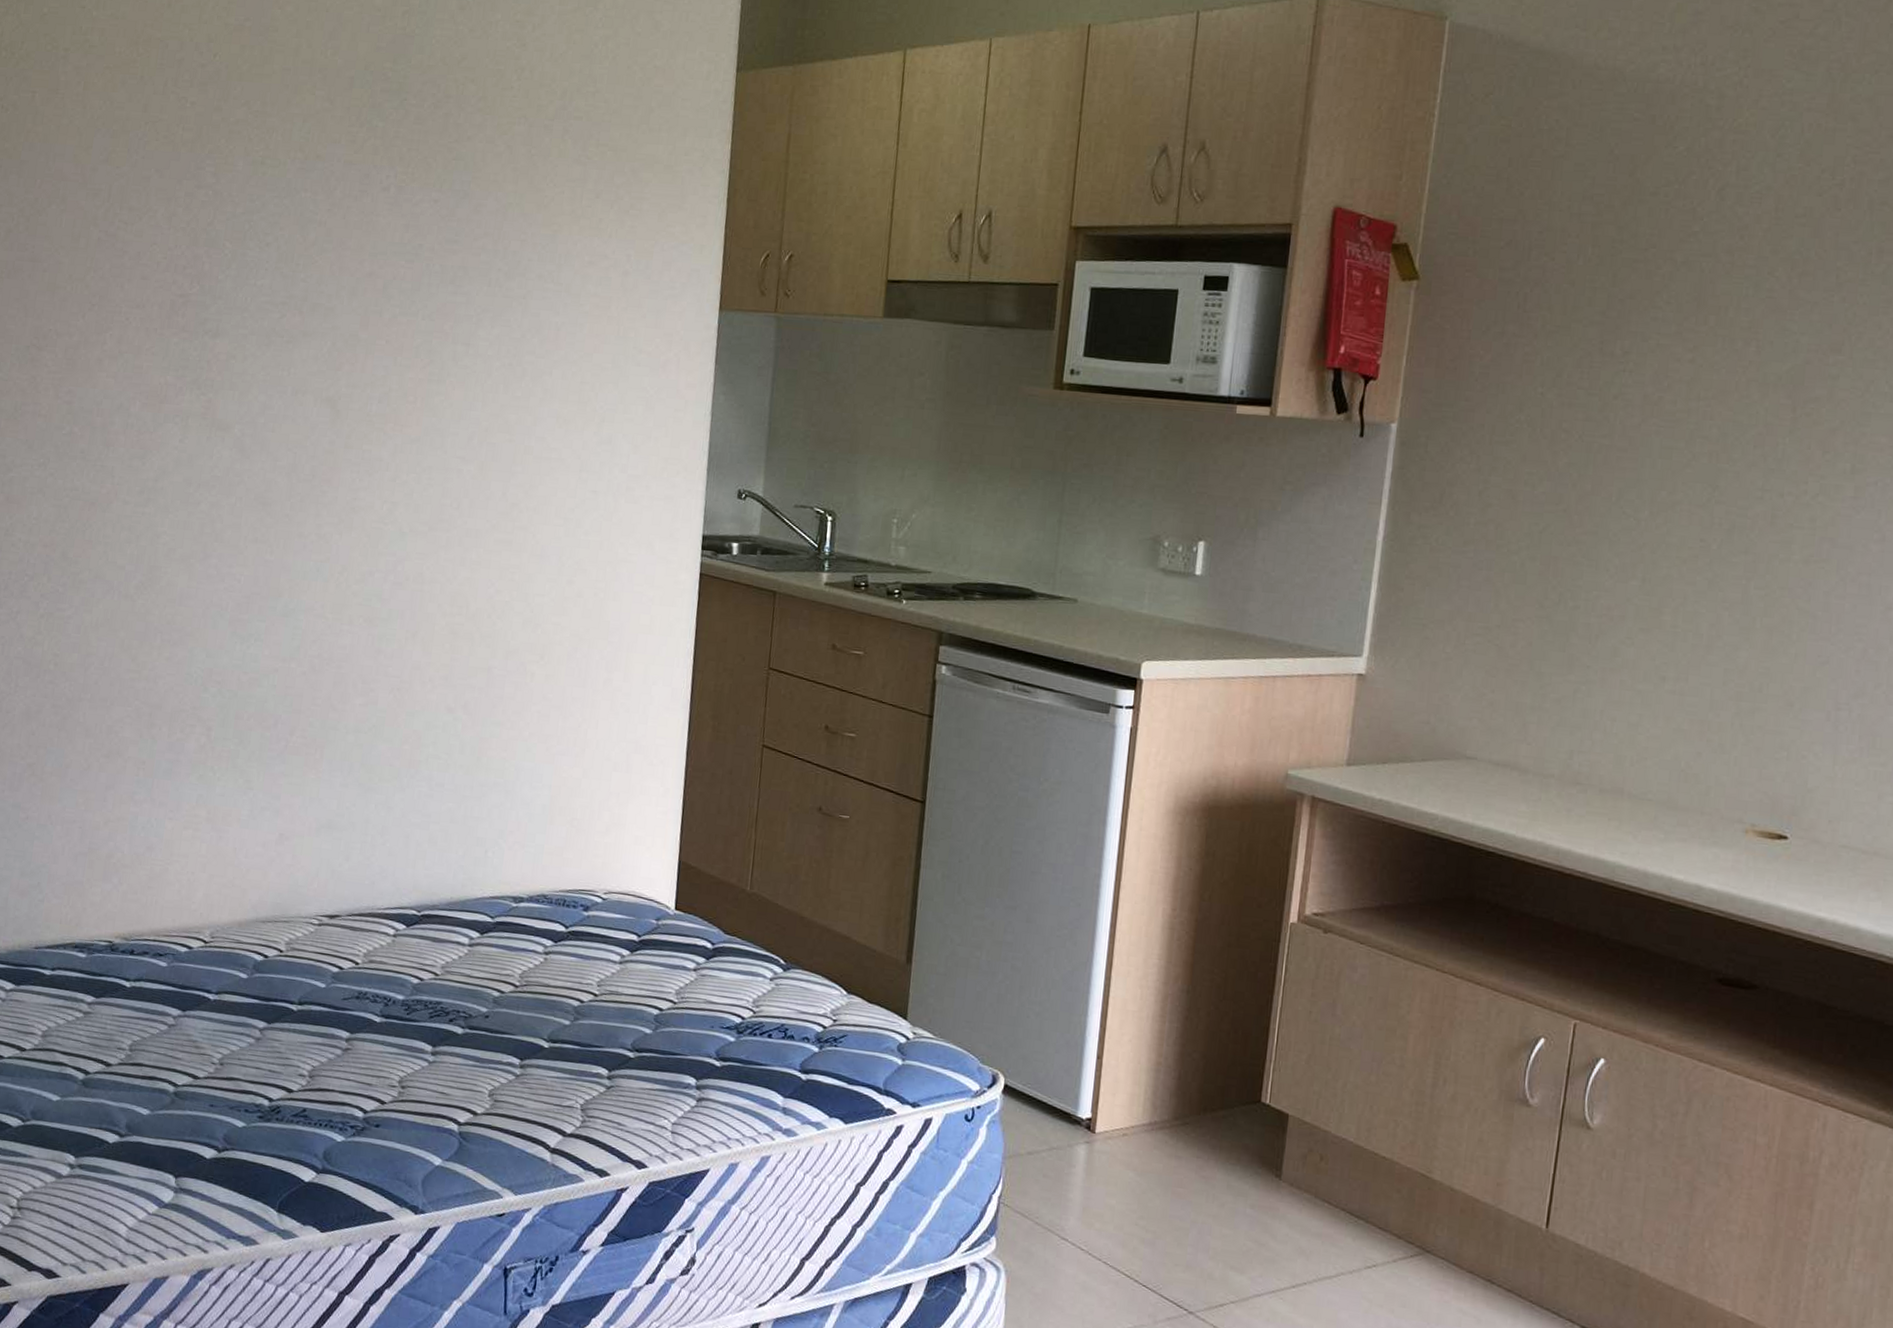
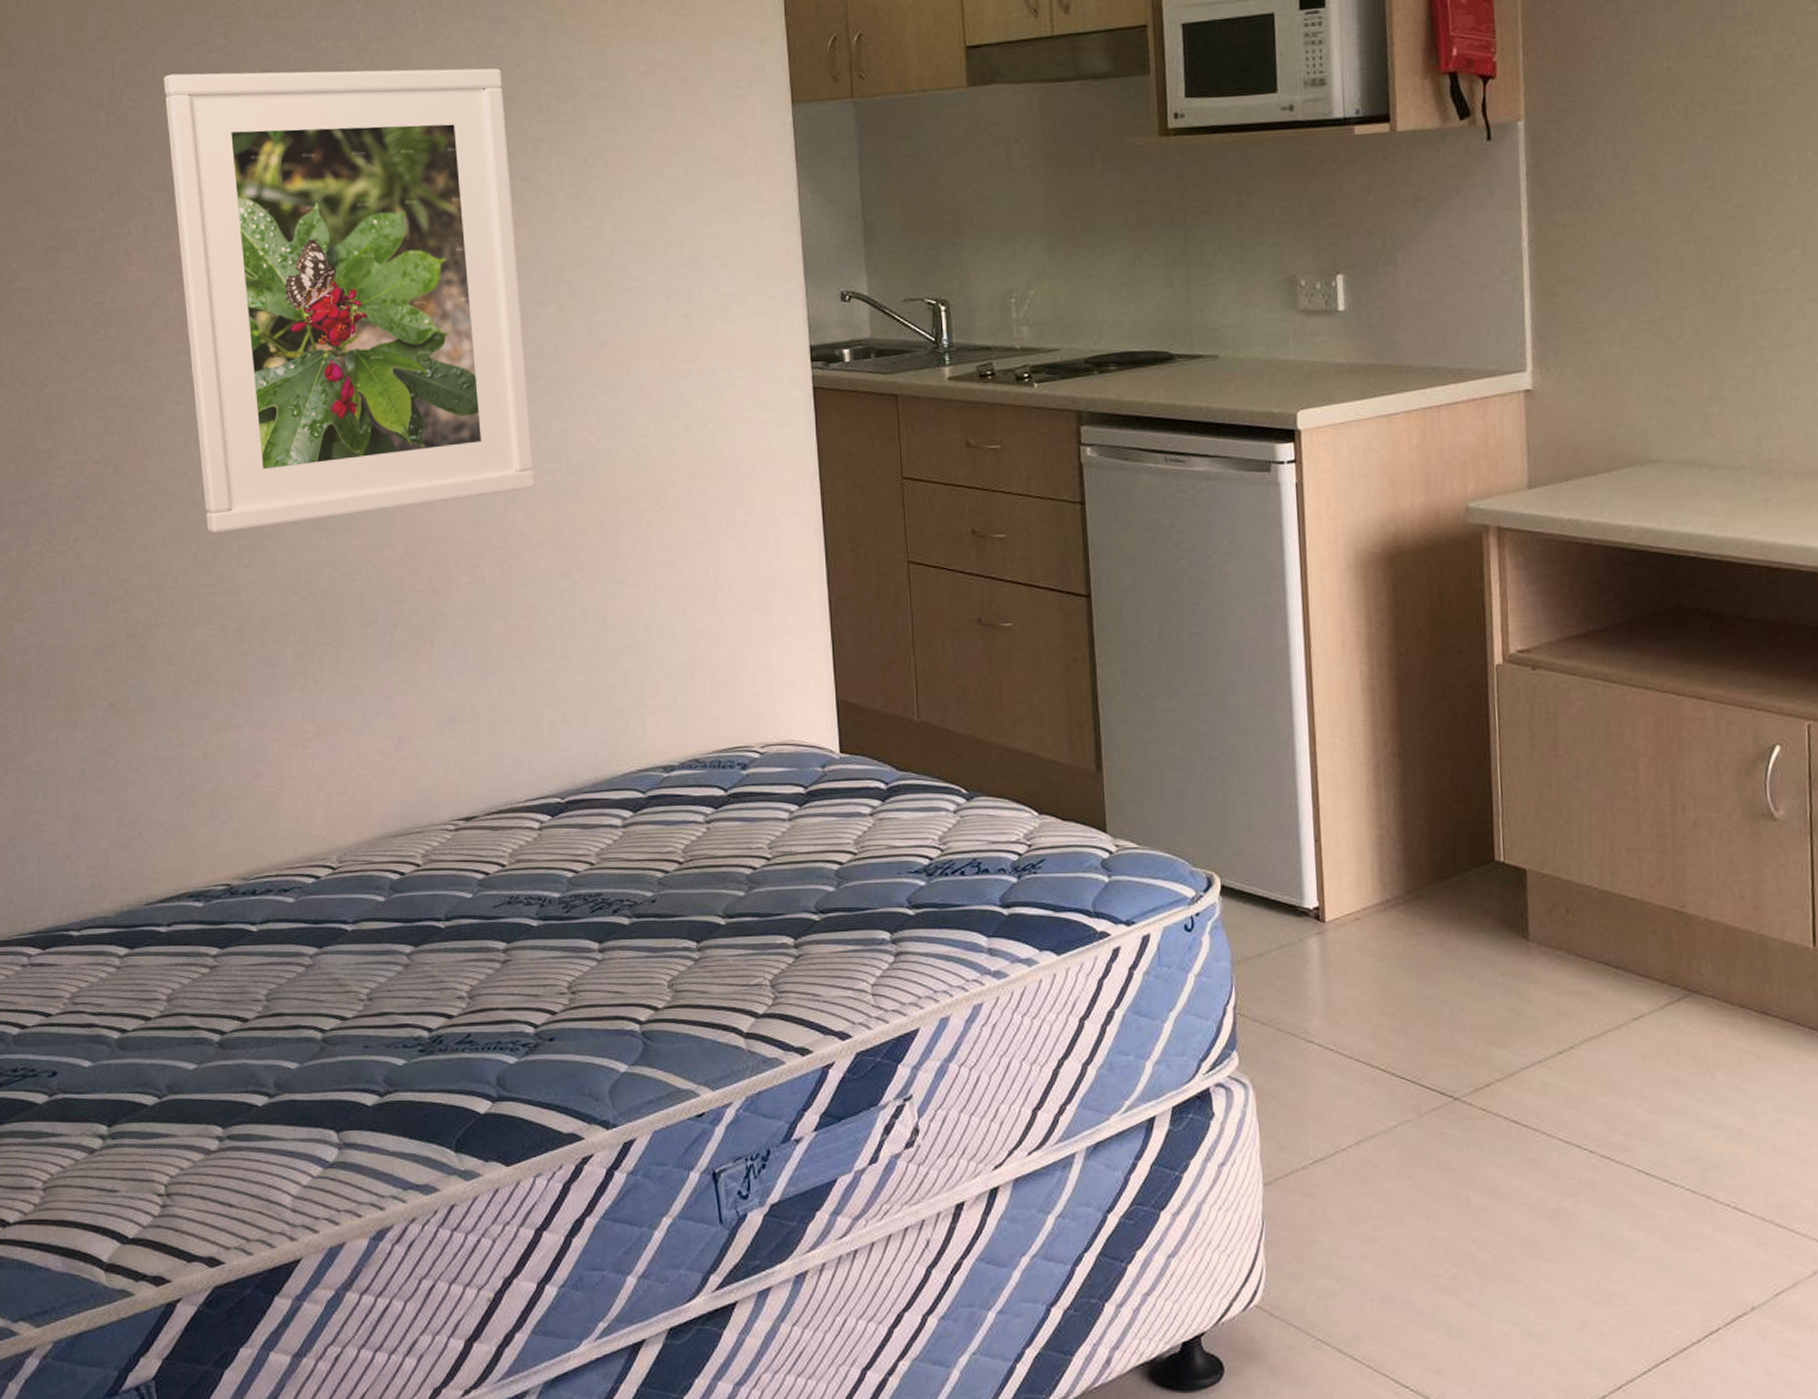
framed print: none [136,203,459,628] -> present [164,68,536,533]

